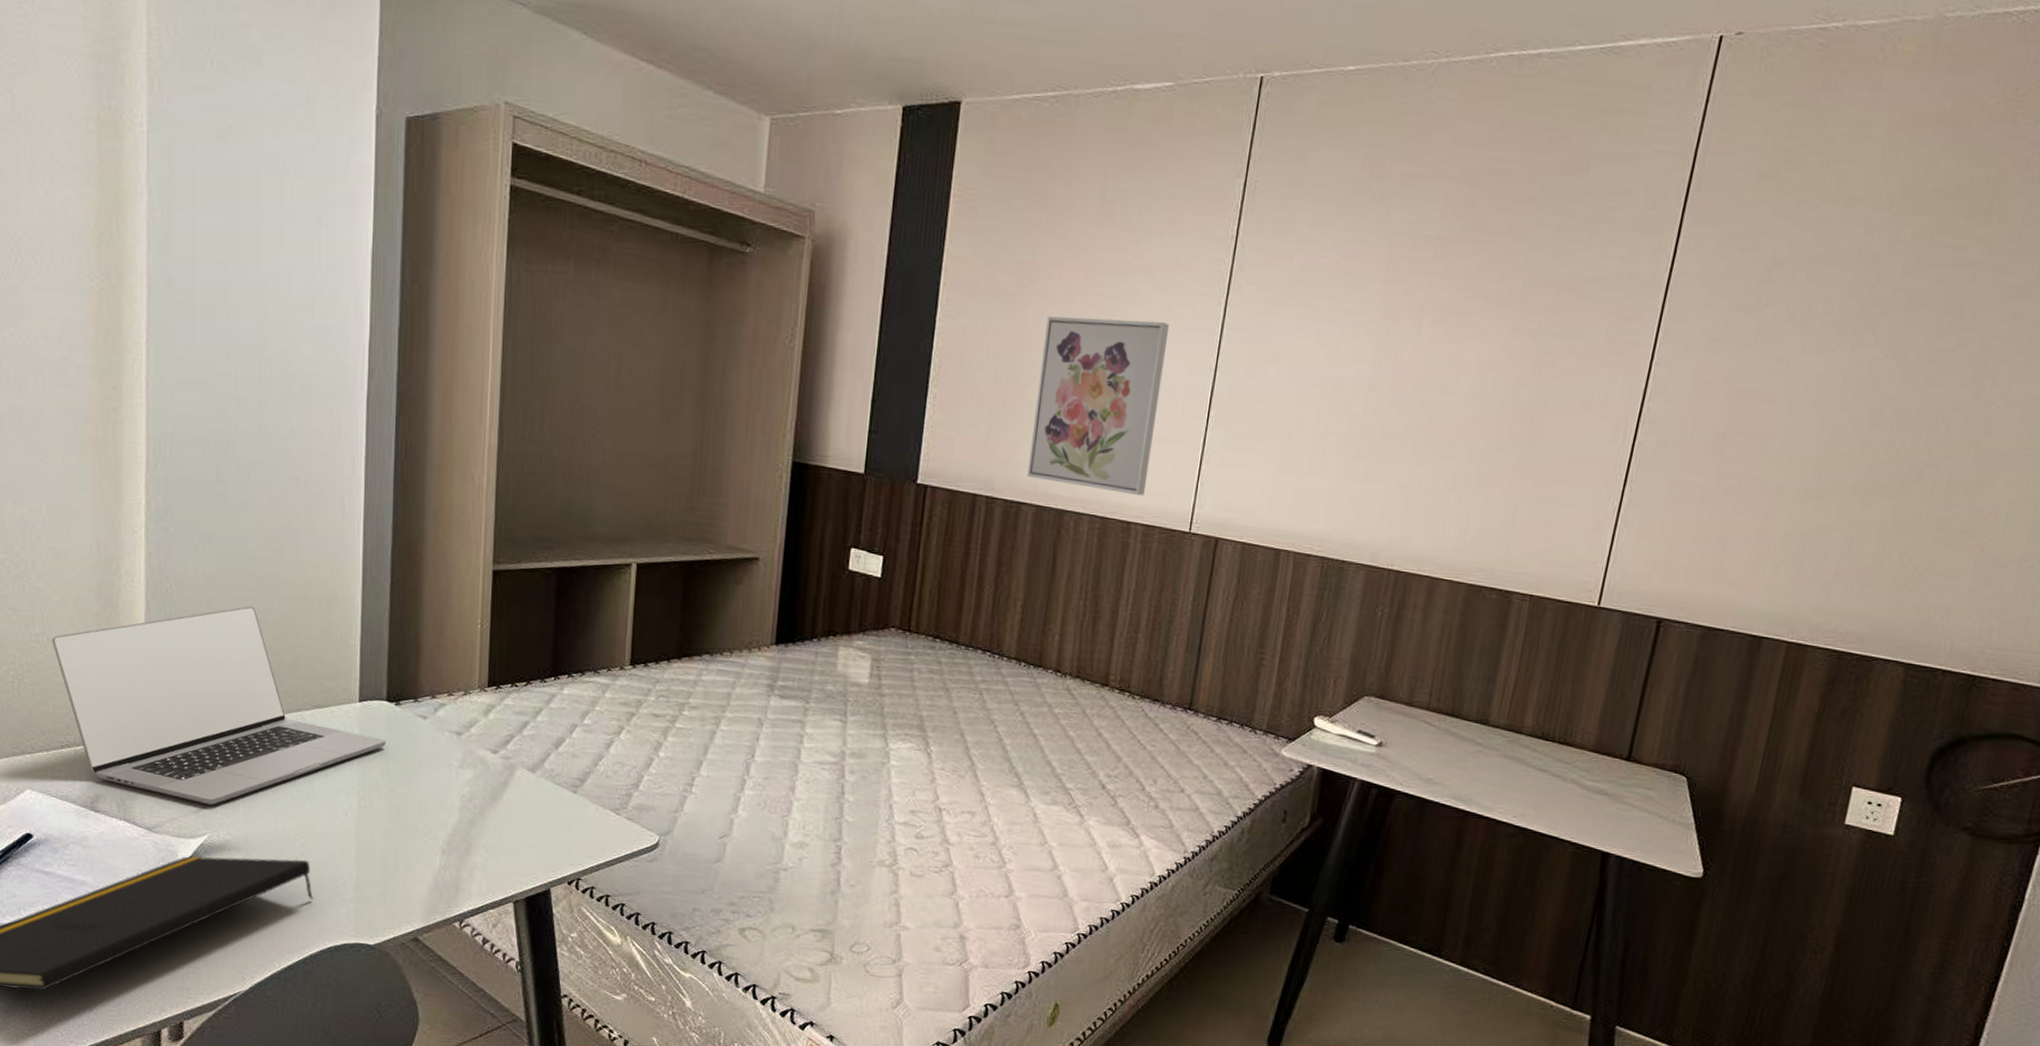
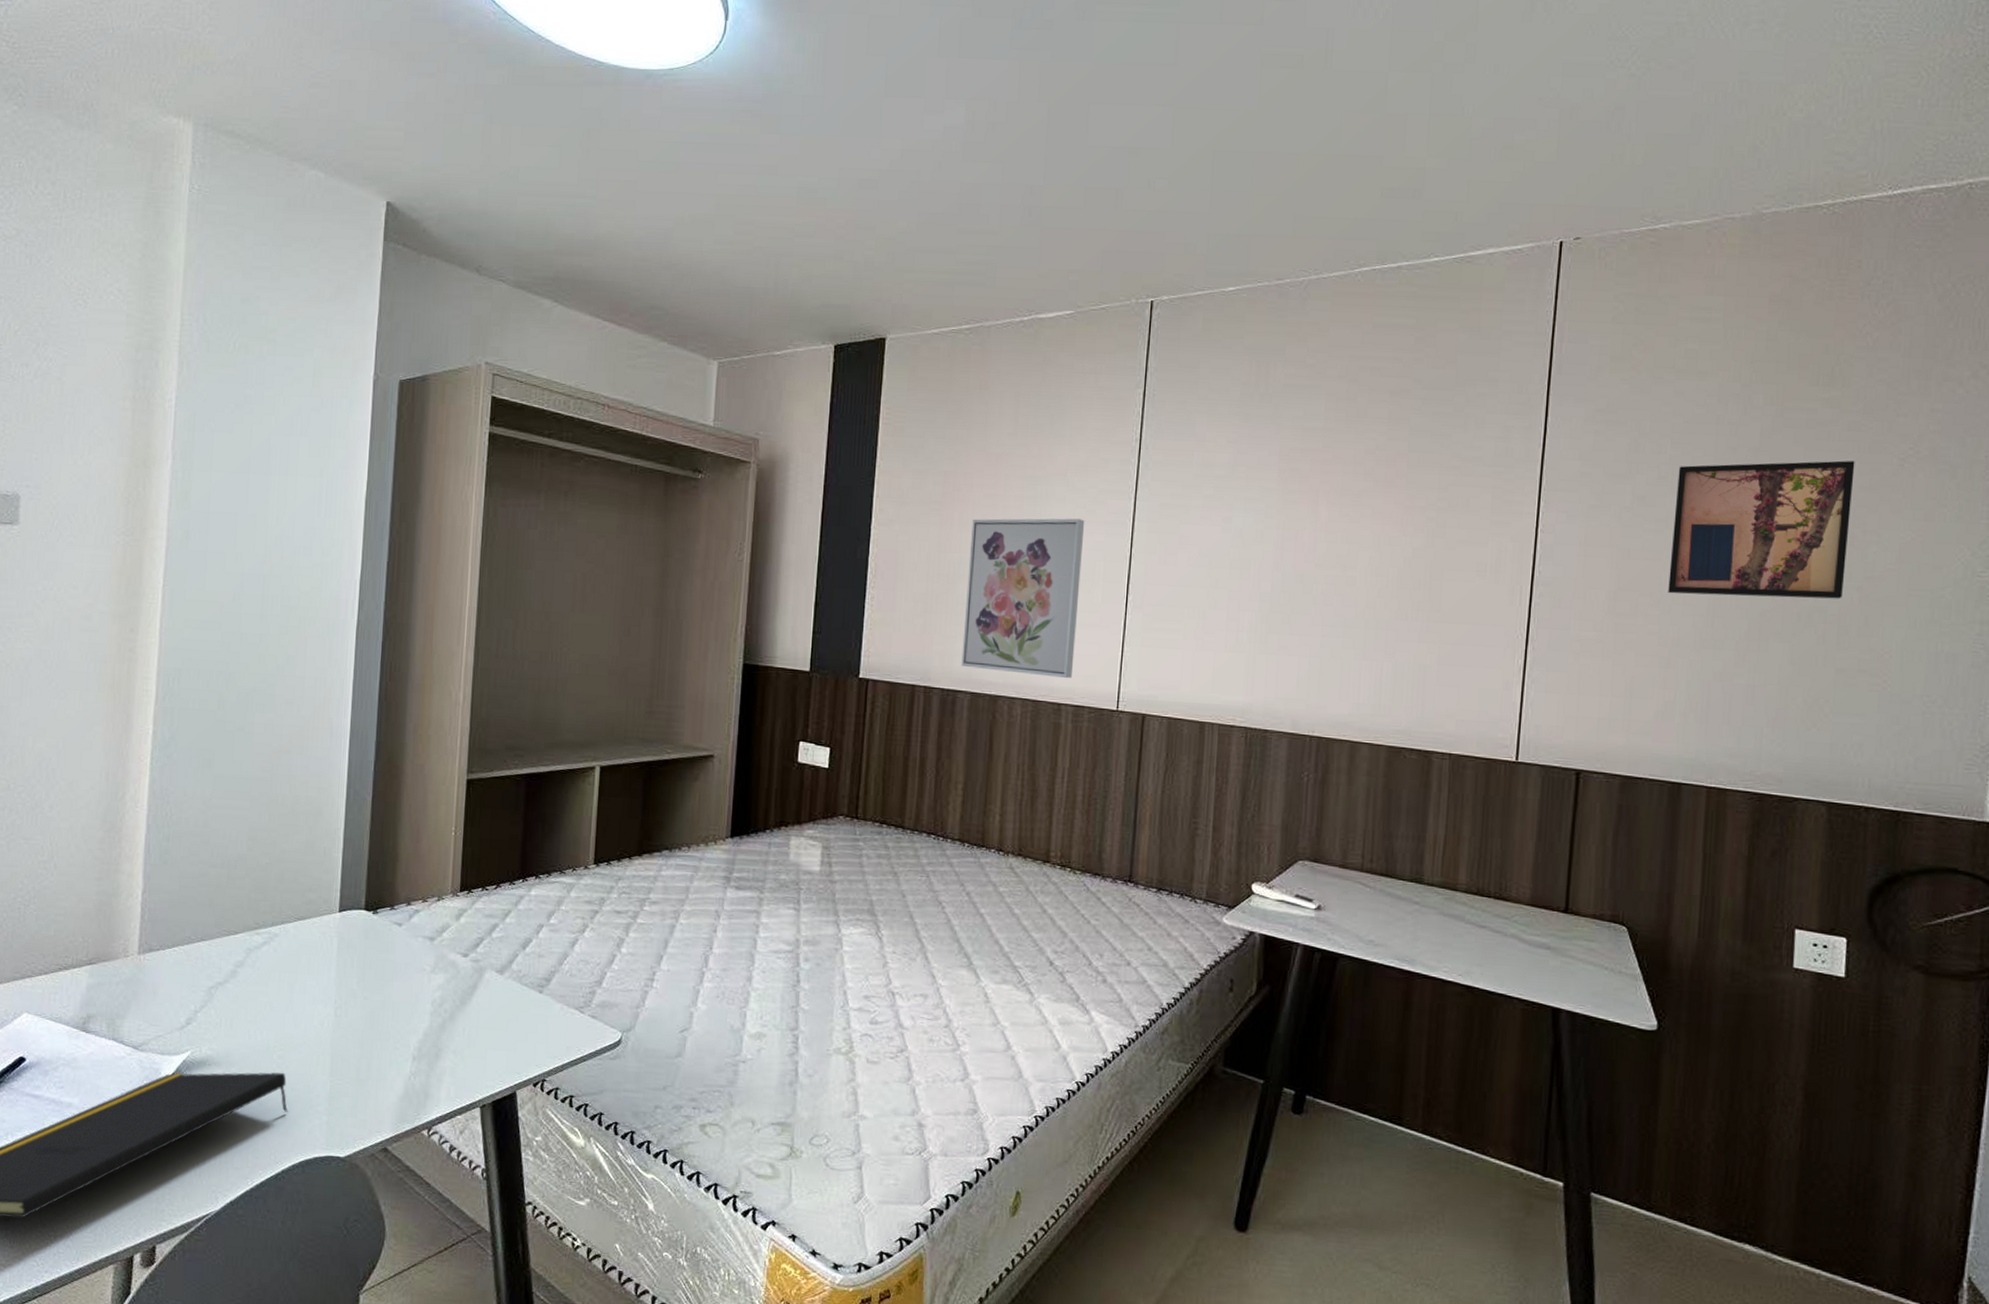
laptop: present [52,606,386,806] -> none [58,824,363,1021]
wall art: none [1778,301,1997,455] -> present [1668,460,1855,599]

